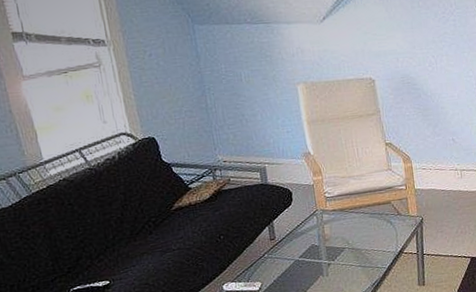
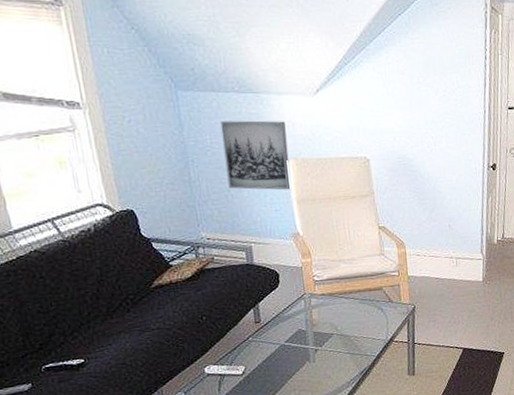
wall art: none [234,48,301,114] -> present [220,120,291,190]

